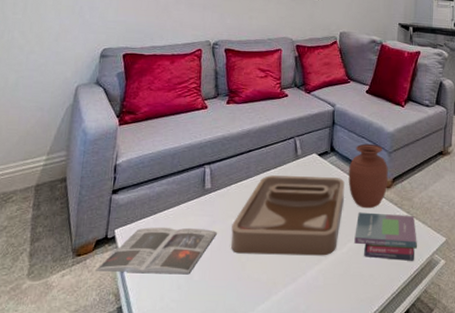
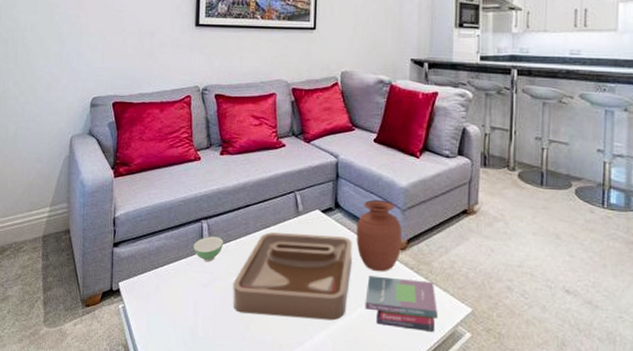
magazine: present [95,226,217,274] -> none [104,281,218,330]
bowl: none [194,180,226,206] -> present [192,236,224,262]

